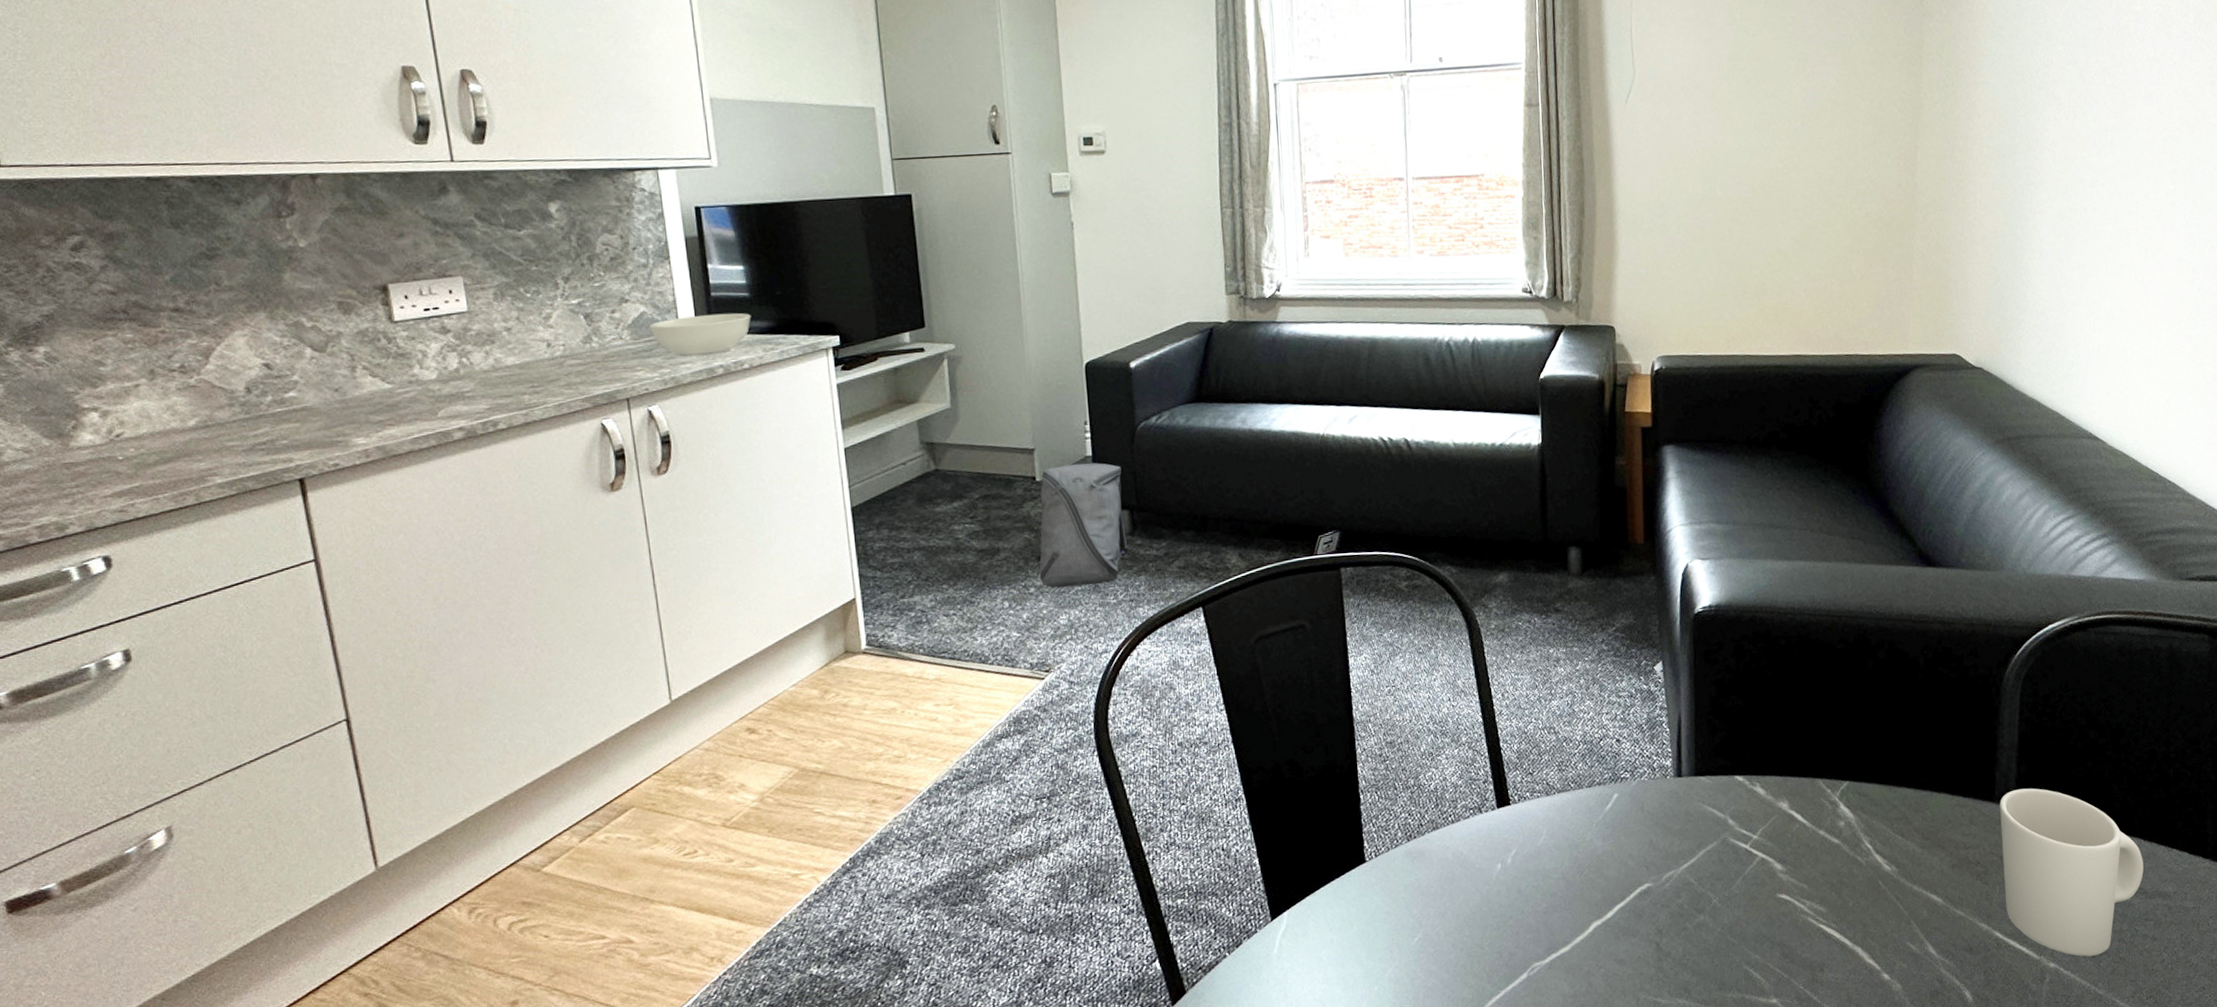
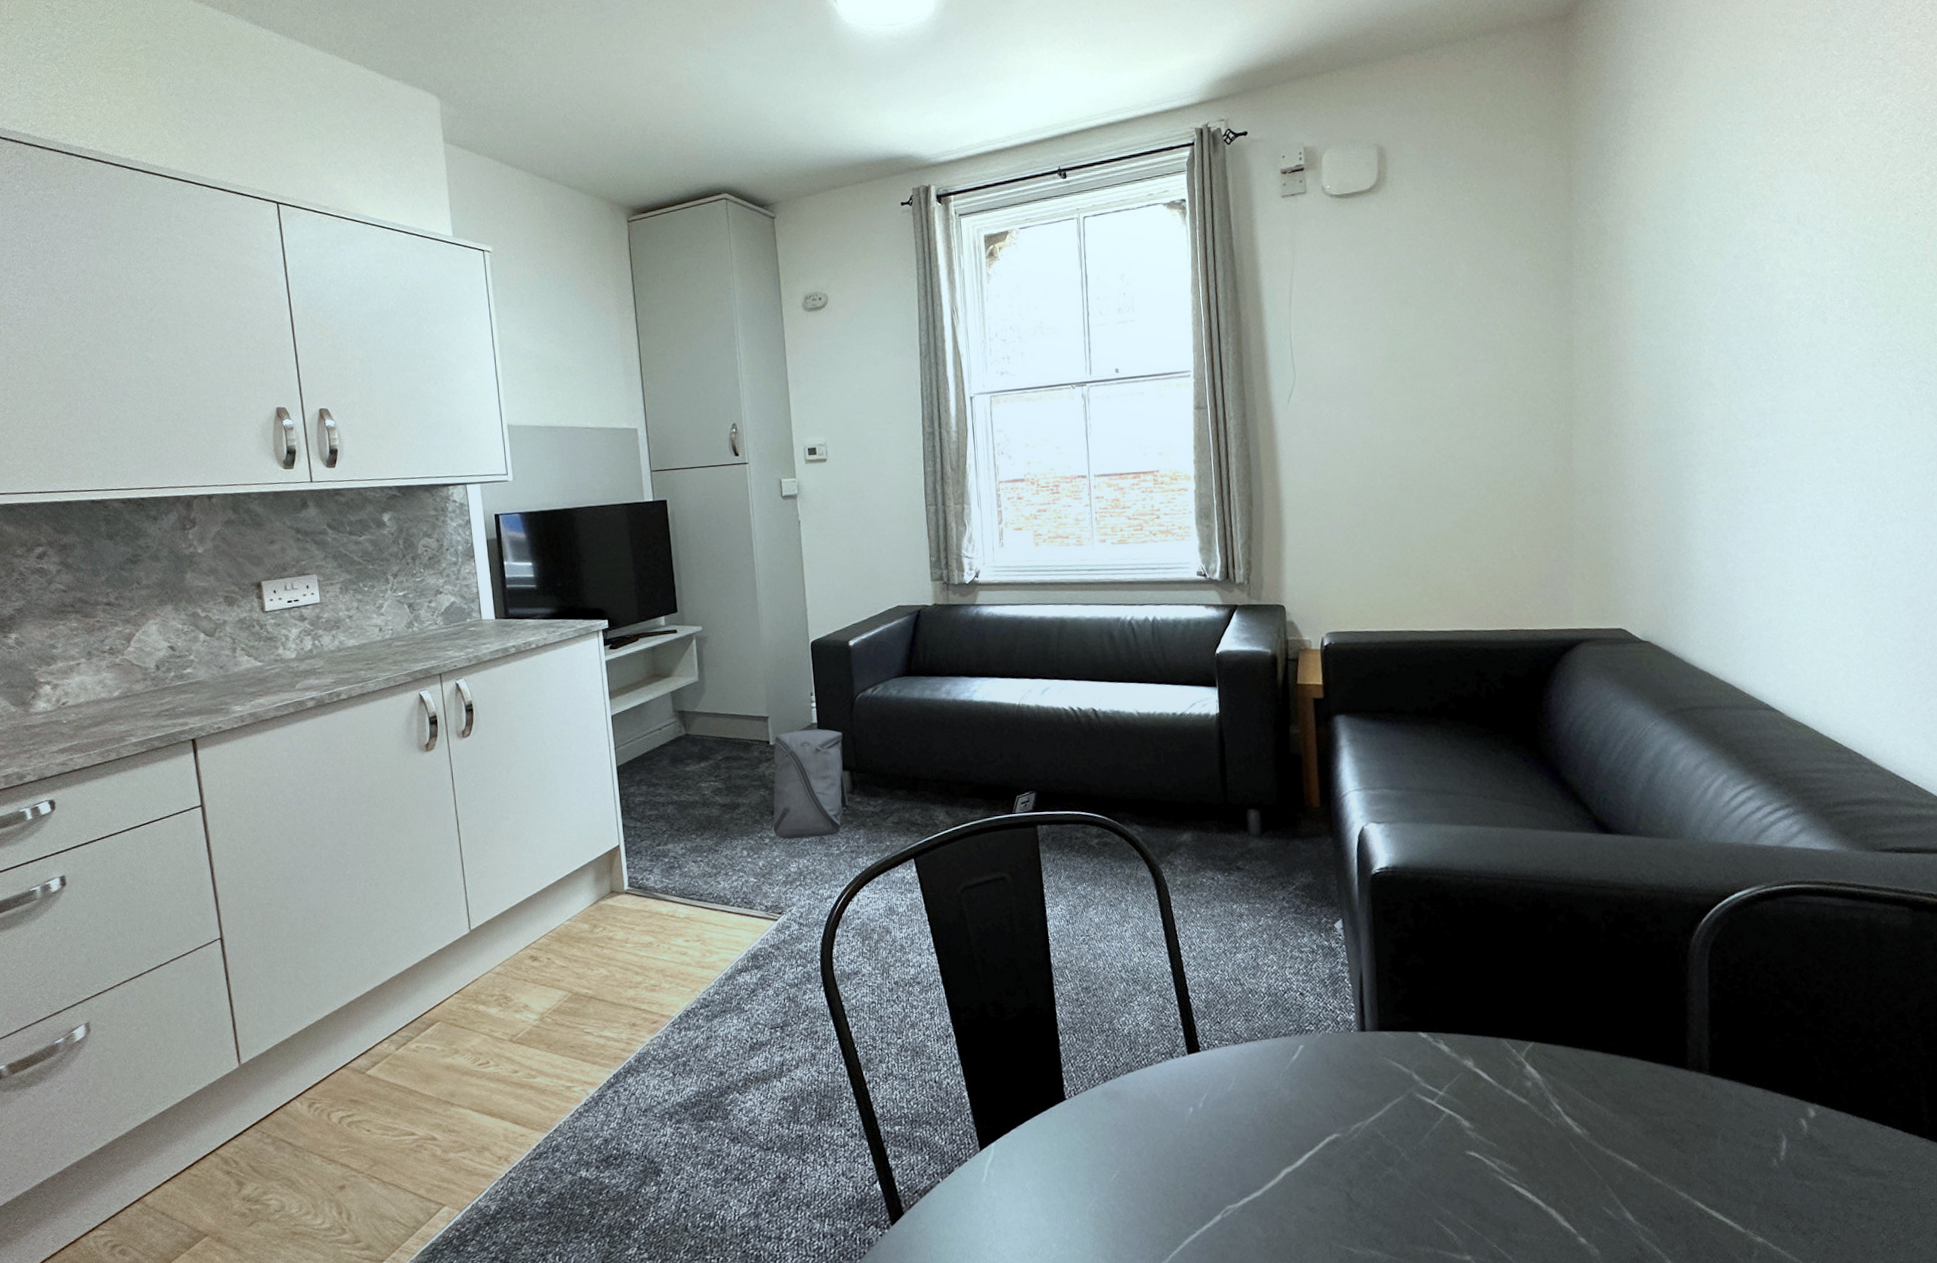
bowl: present [649,313,752,357] -> none [458,601,538,639]
mug: present [2000,788,2144,957] -> none [1693,1056,1854,1233]

